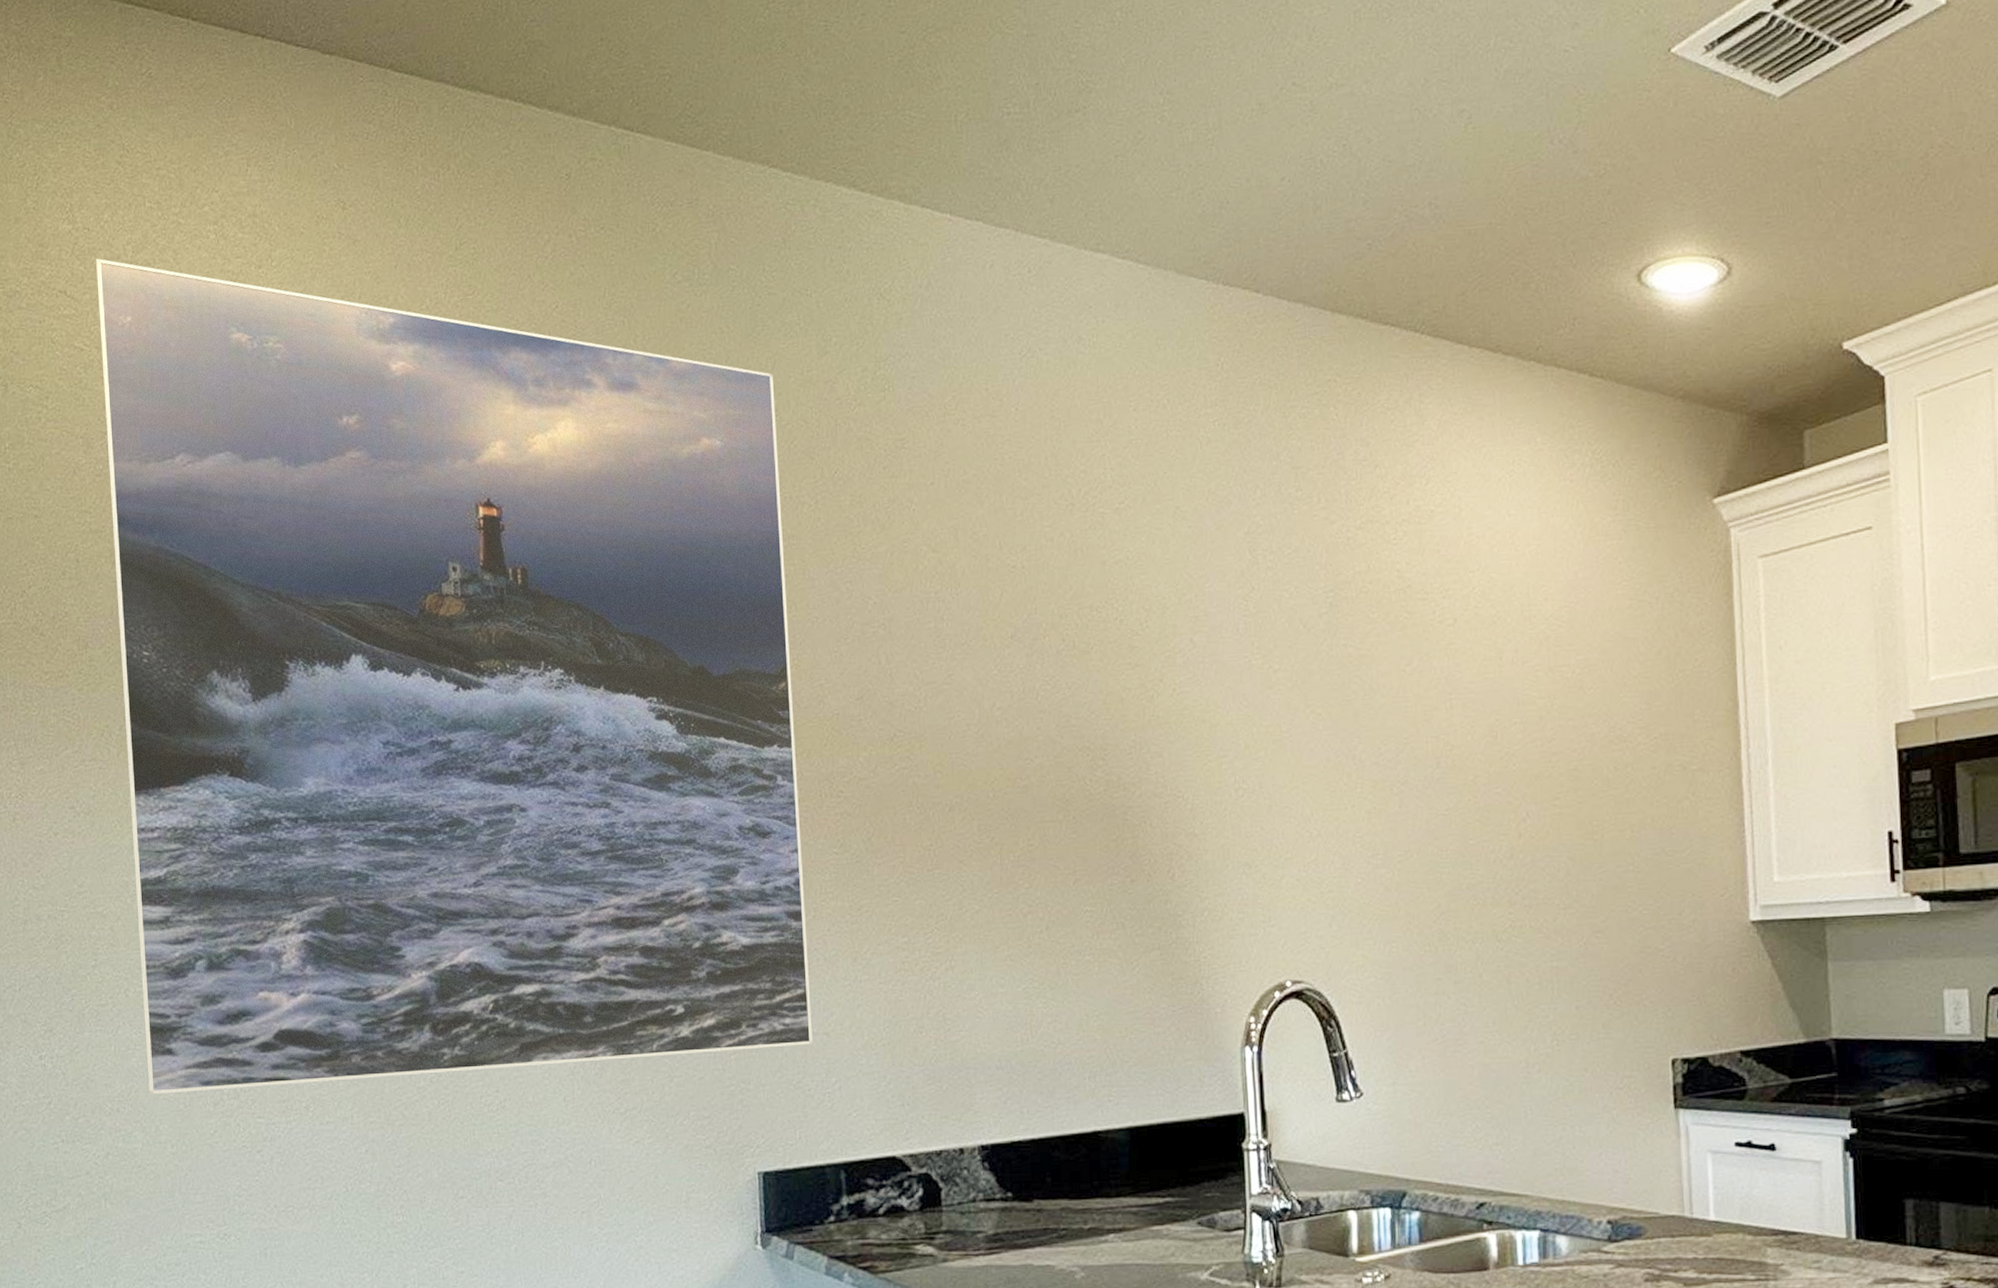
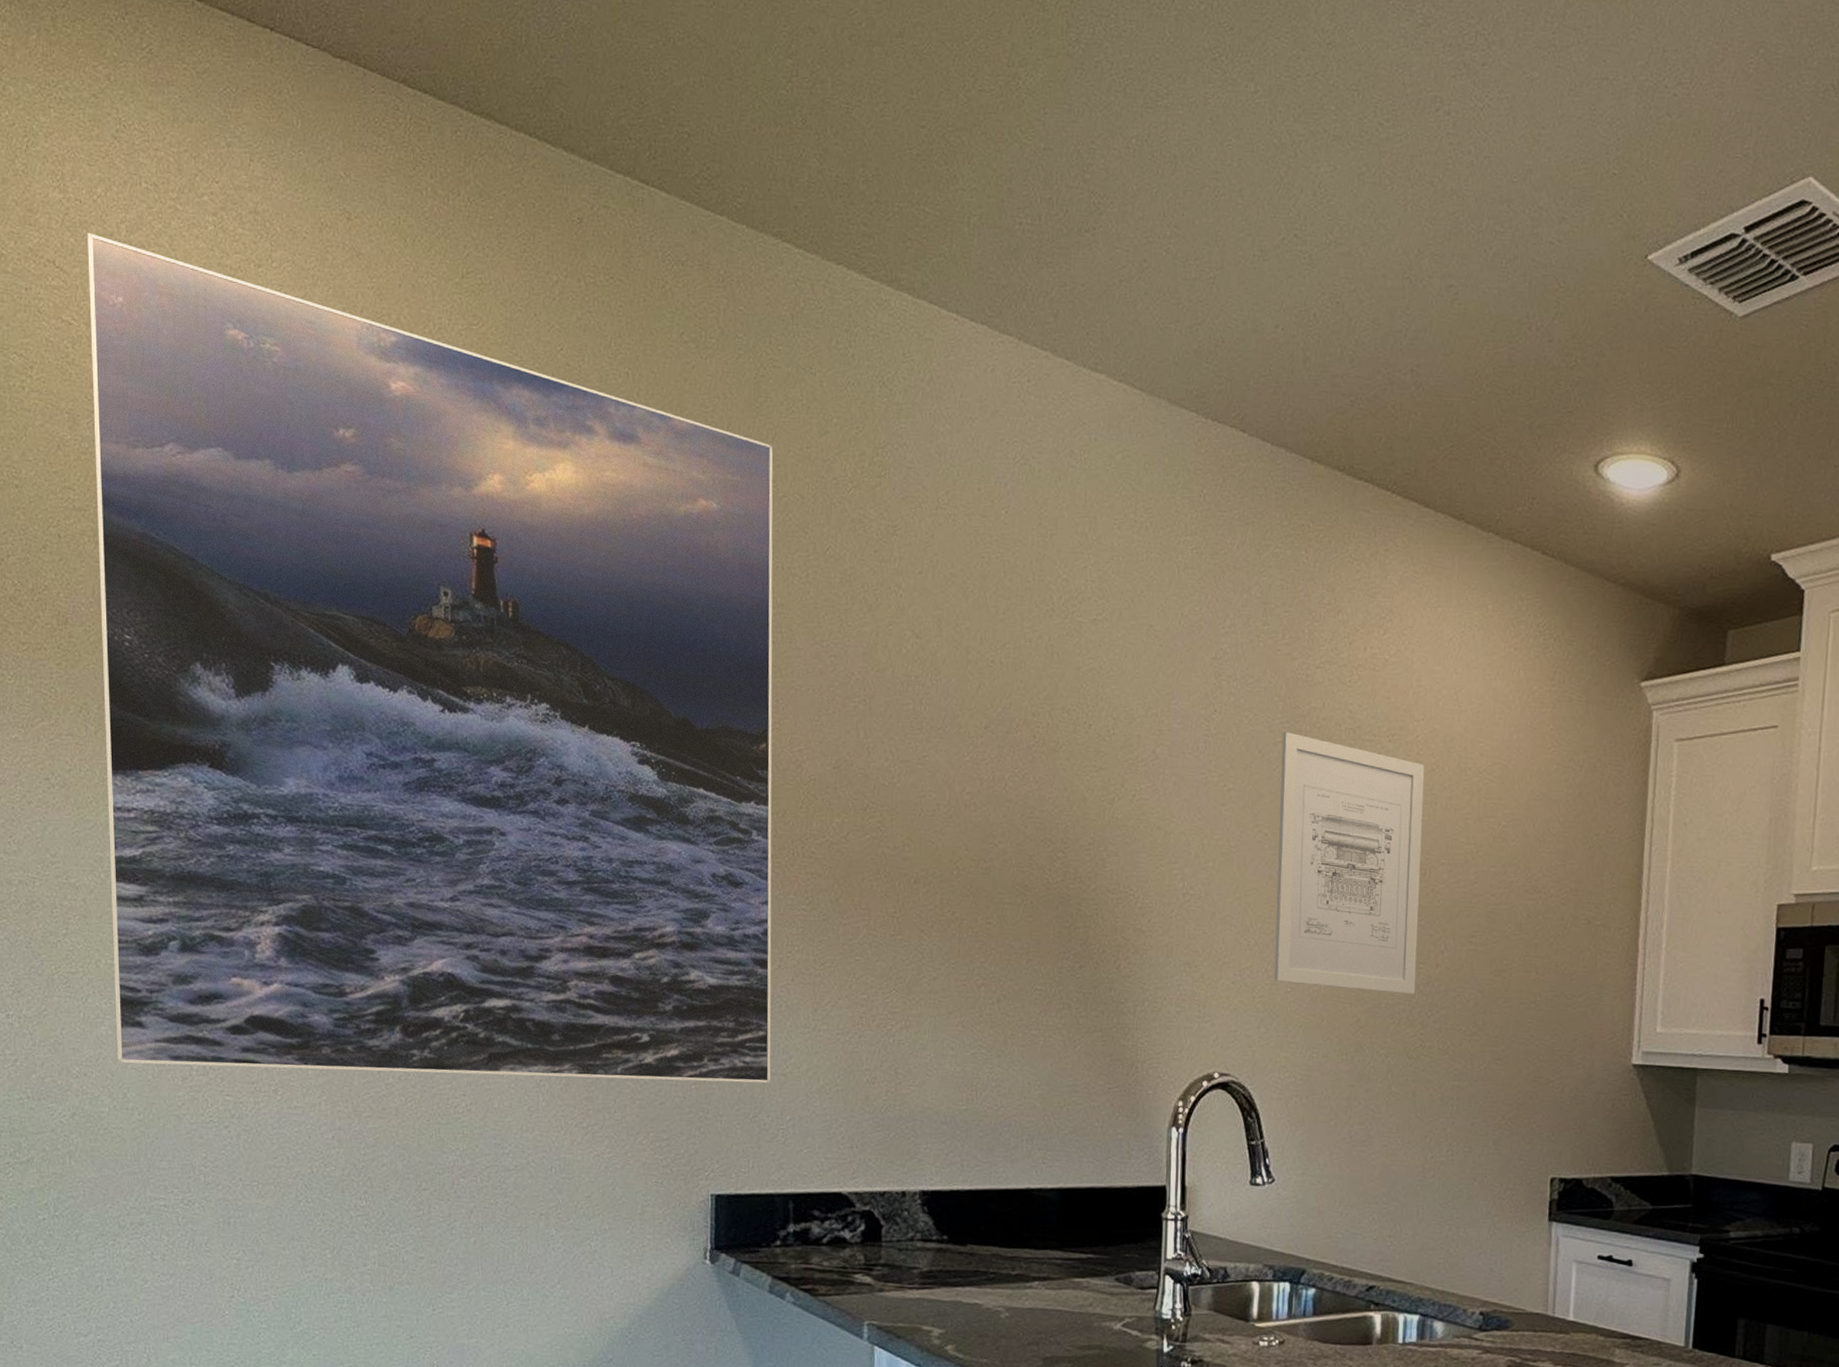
wall art: none [1327,601,1499,873] -> present [1273,732,1425,995]

